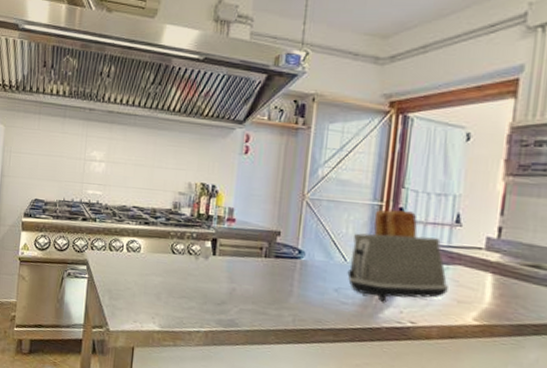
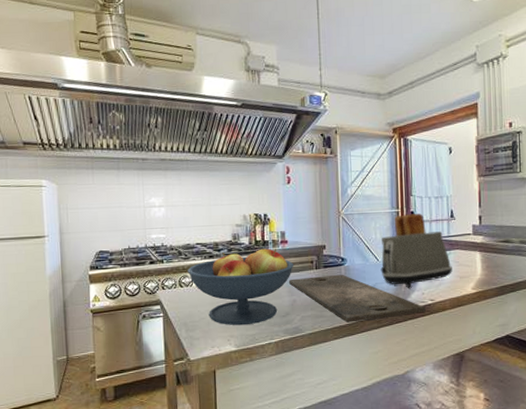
fruit bowl: none [119,220,240,307] -> present [187,248,294,326]
cutting board: none [229,263,402,336] -> present [288,274,426,323]

